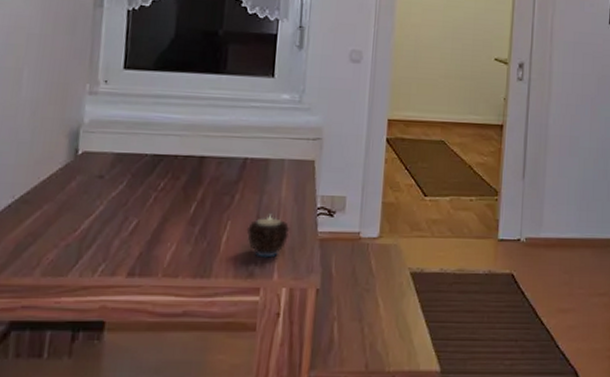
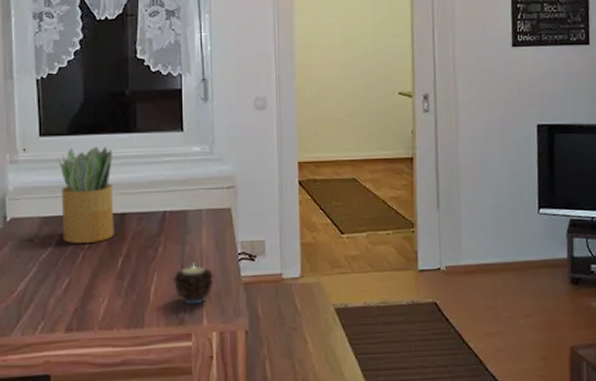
potted plant: none [136,84,198,185] -> present [57,147,114,243]

